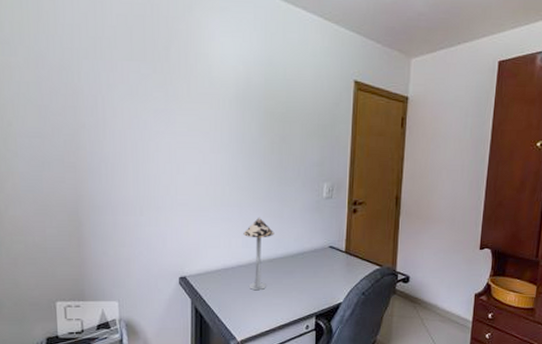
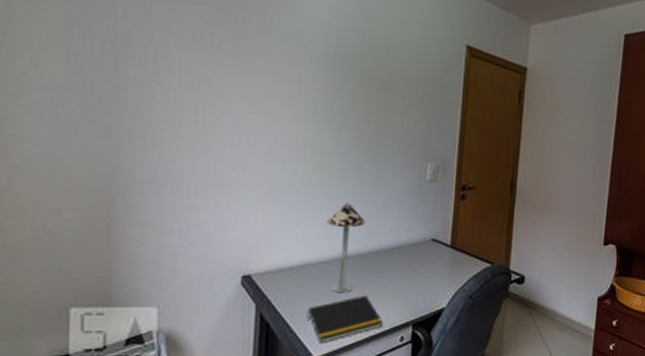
notepad: none [231,292,292,331] -> present [307,295,384,344]

